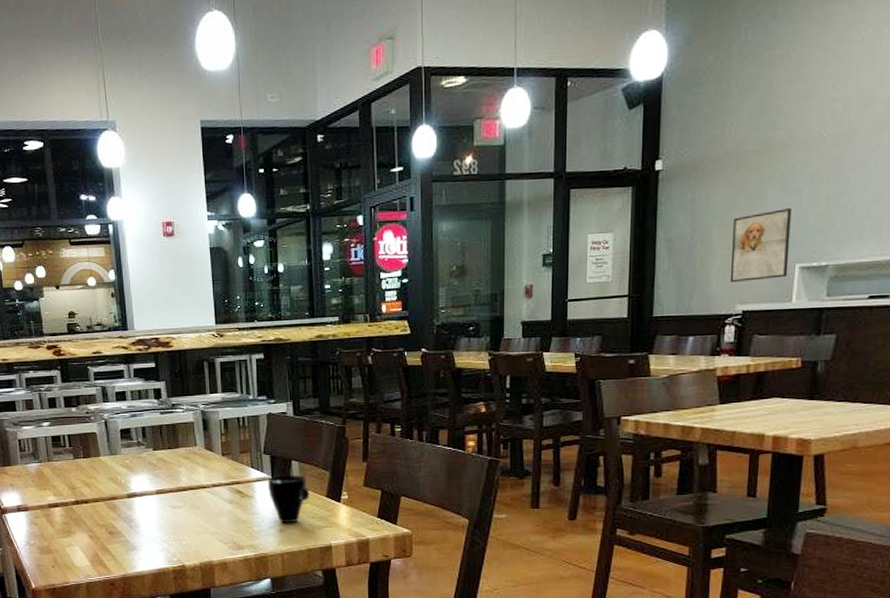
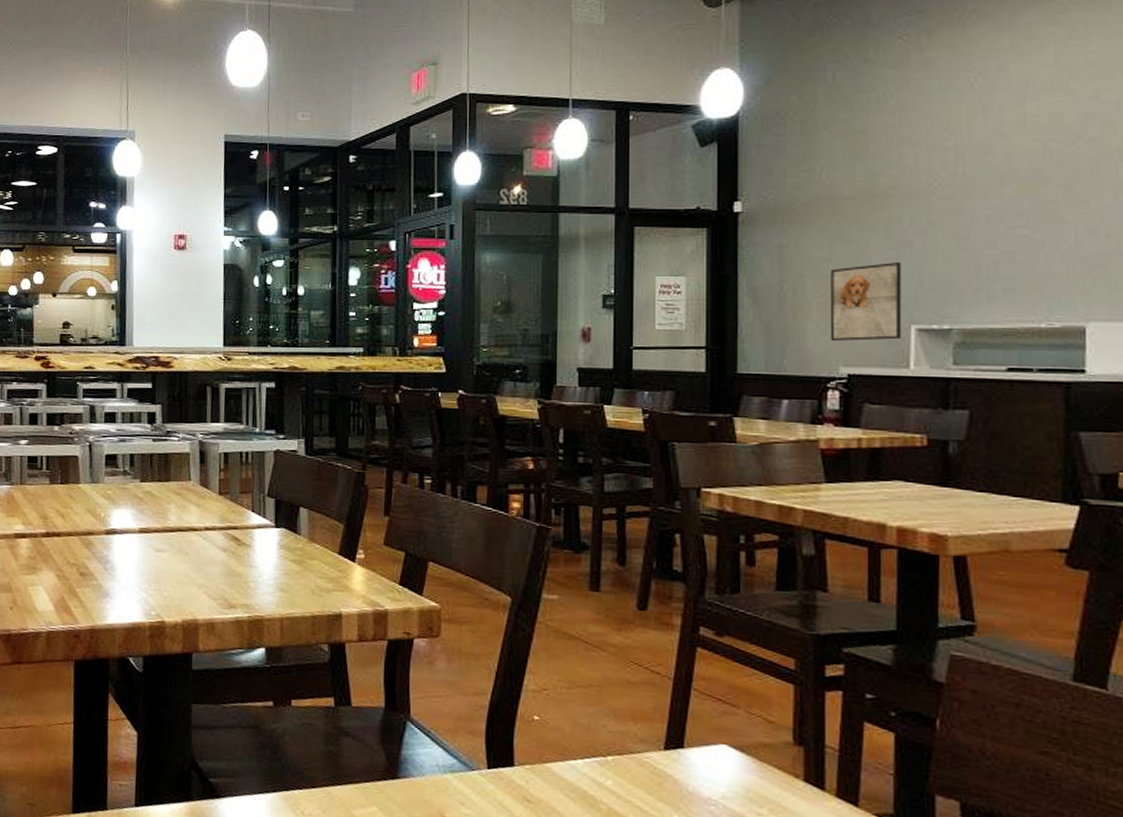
cup: present [267,475,310,523] -> none [269,524,319,582]

